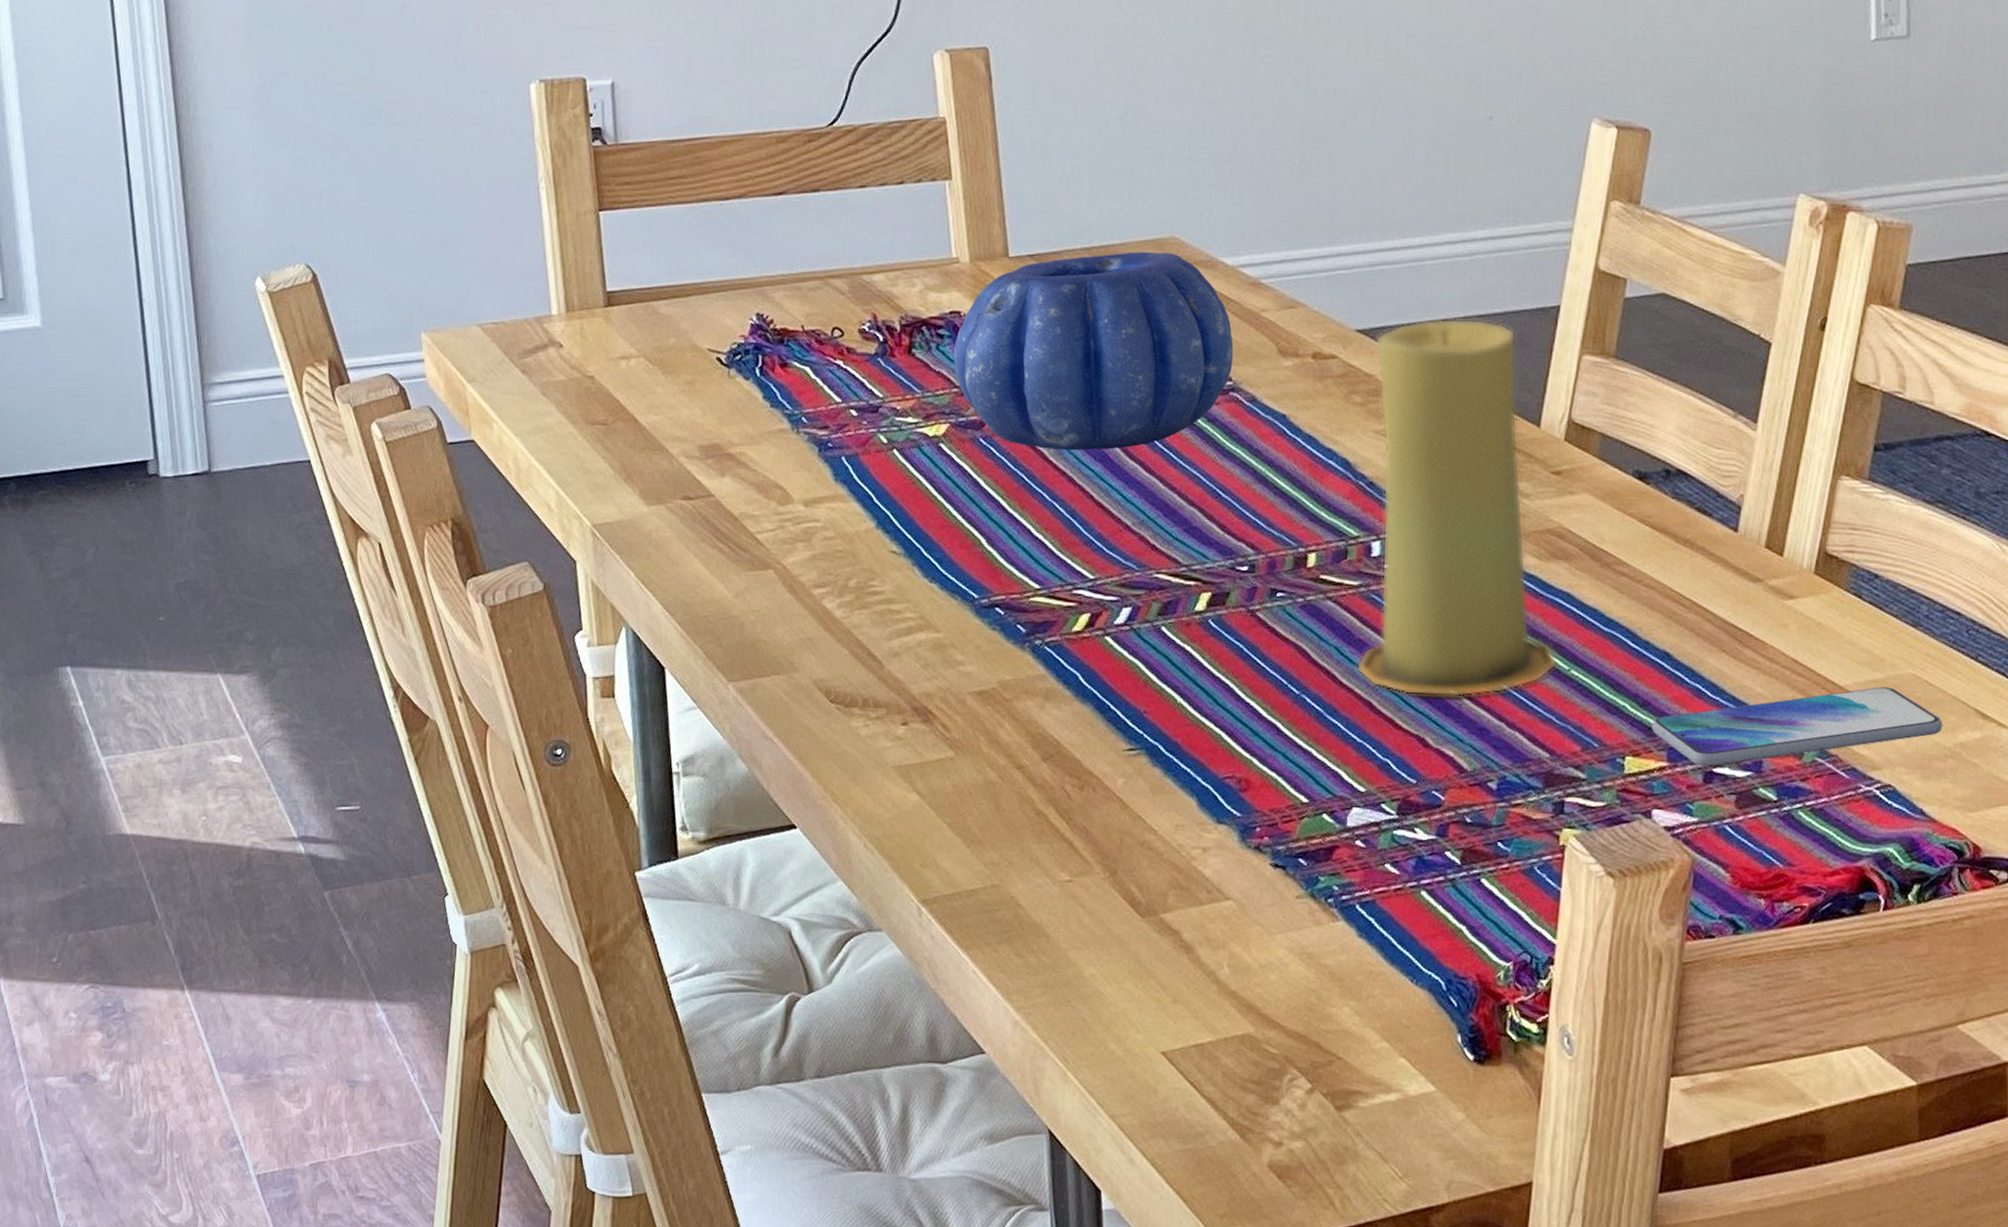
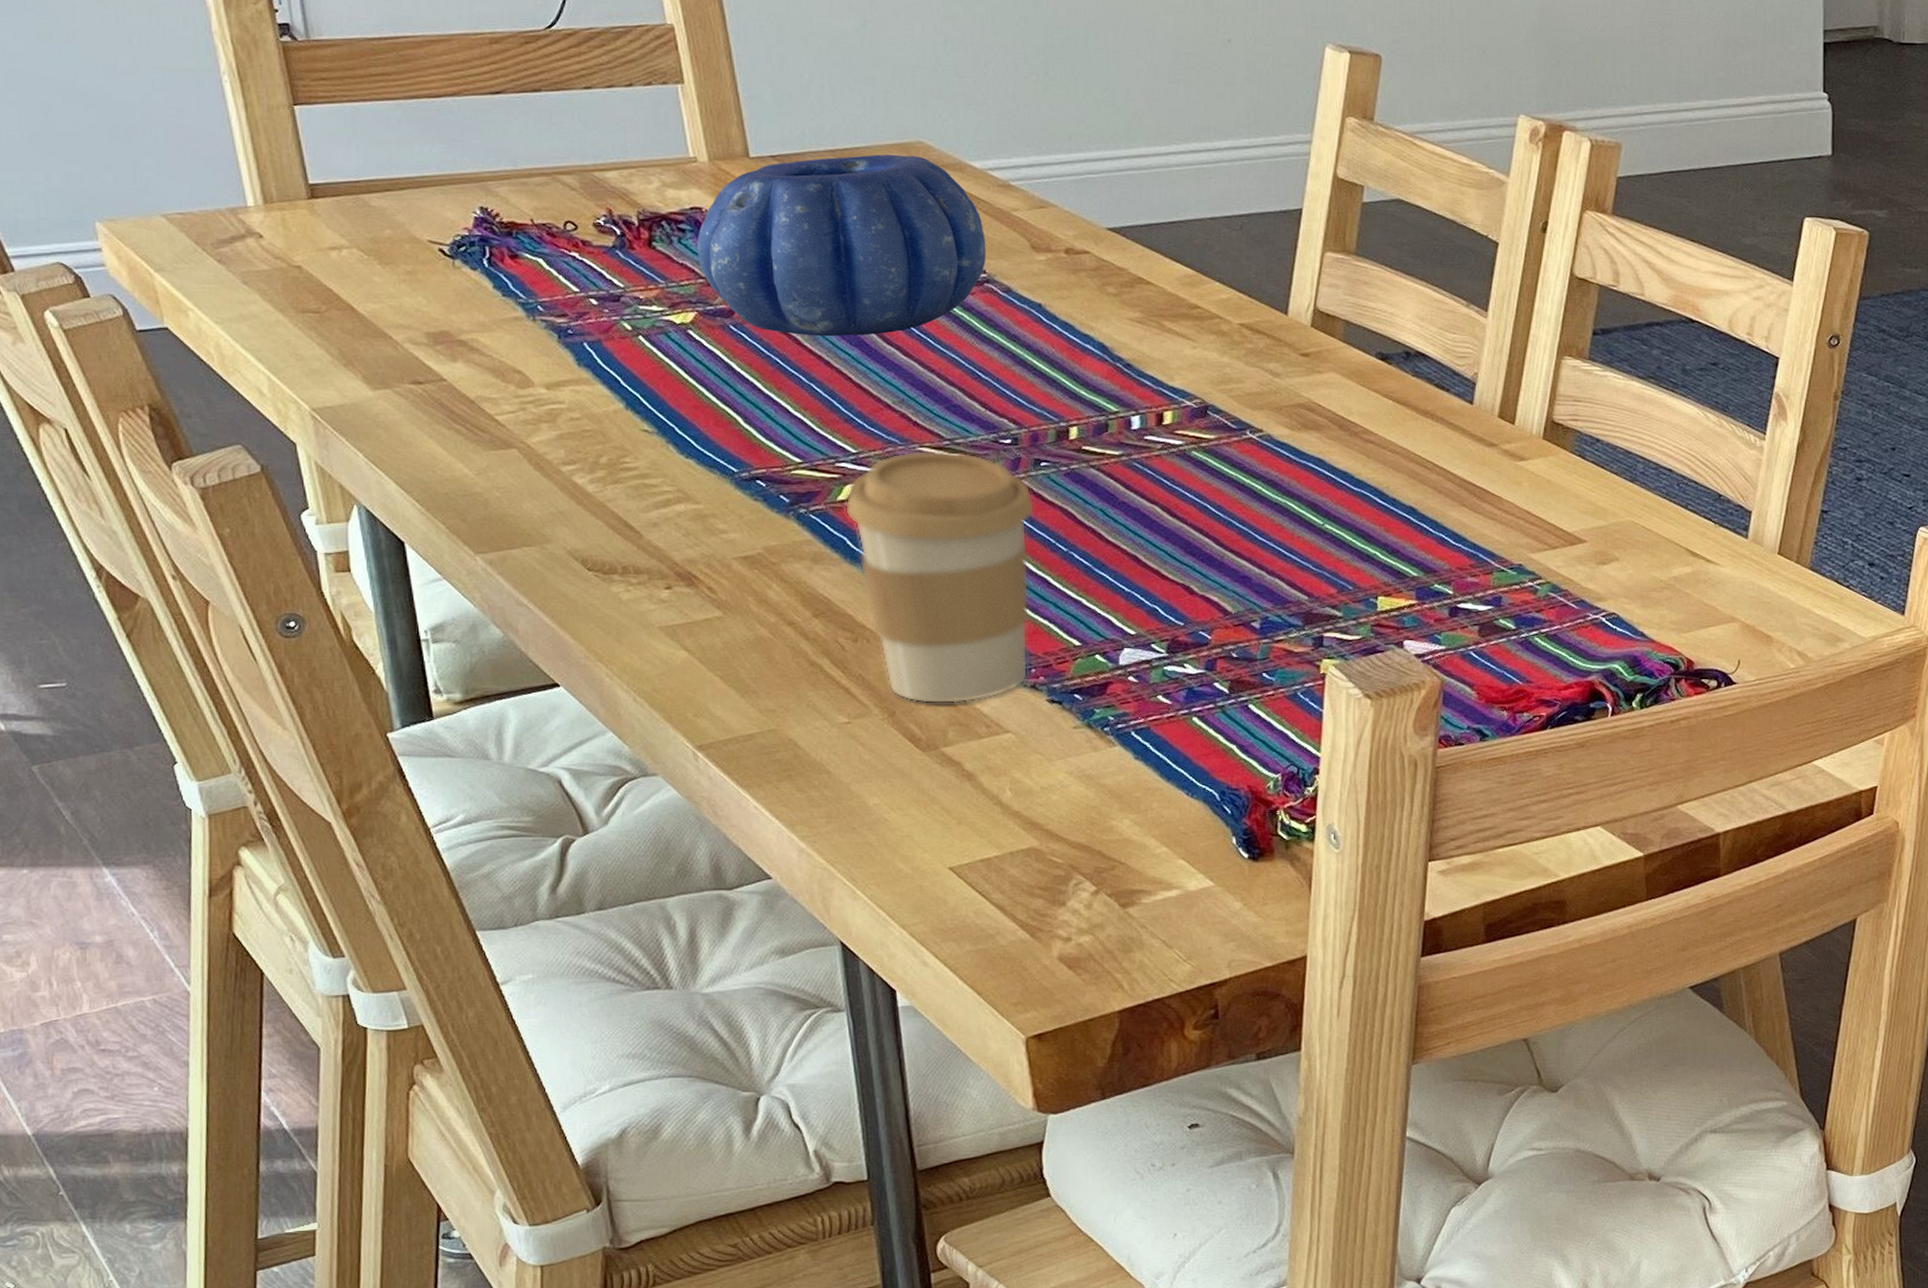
coffee cup: none [1079,577,1269,864] -> present [844,450,1035,704]
candle: present [1356,318,1557,697] -> none [1121,219,1312,550]
smartphone: present [1652,687,1942,767] -> none [1401,532,1658,603]

